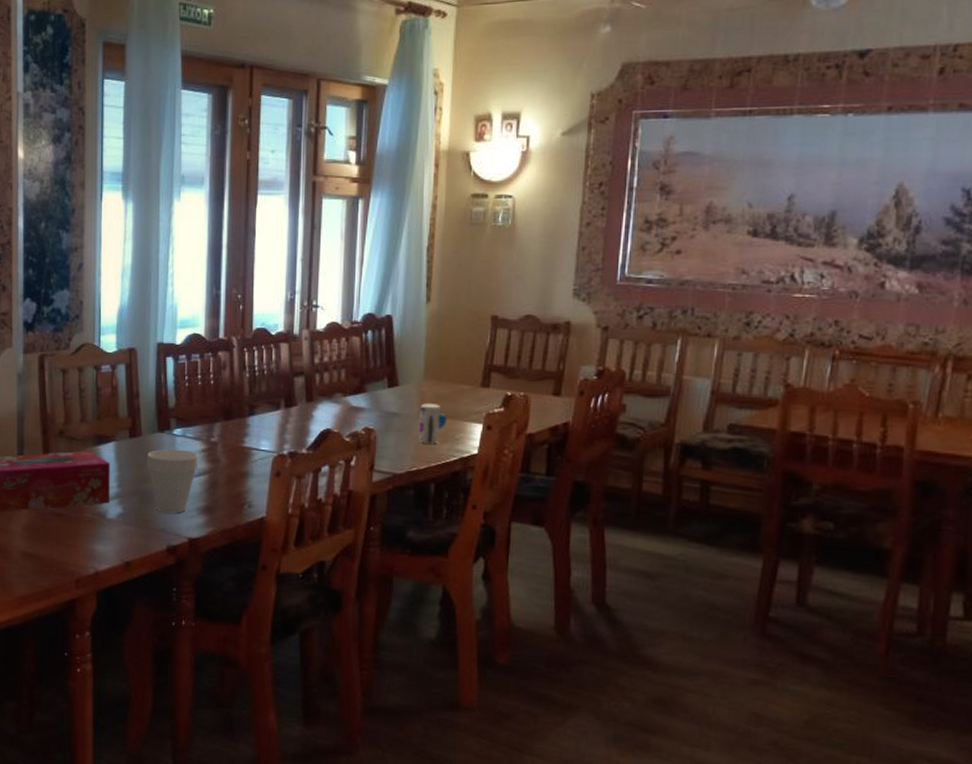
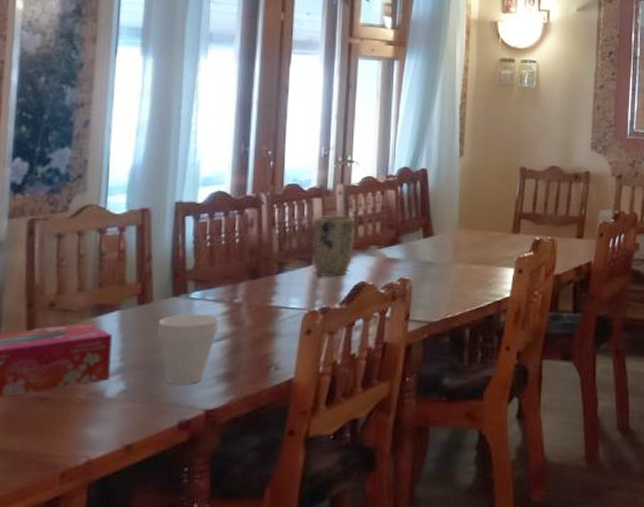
plant pot: none [279,361,320,422] -> present [311,215,355,277]
toy: present [418,403,447,445] -> none [453,251,481,291]

